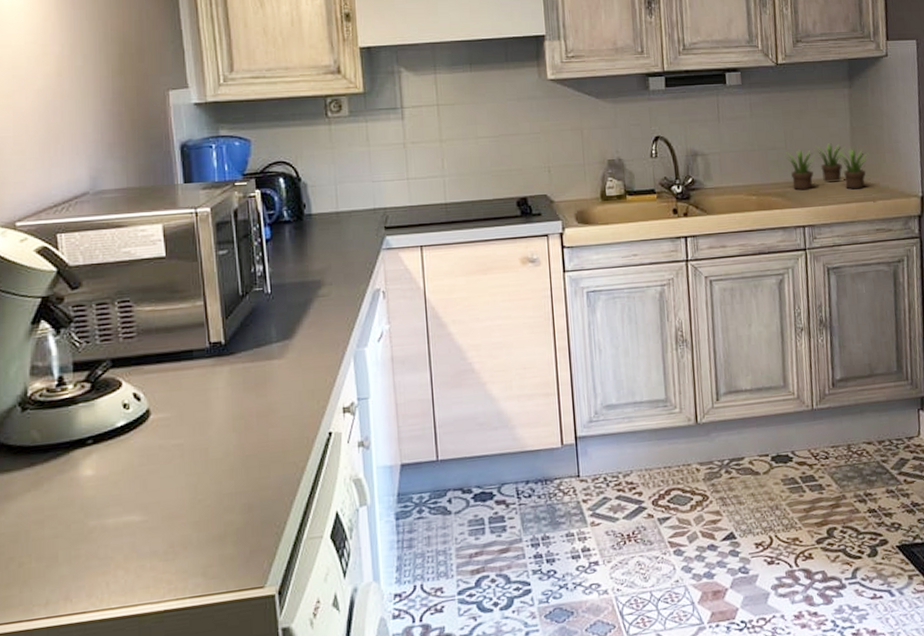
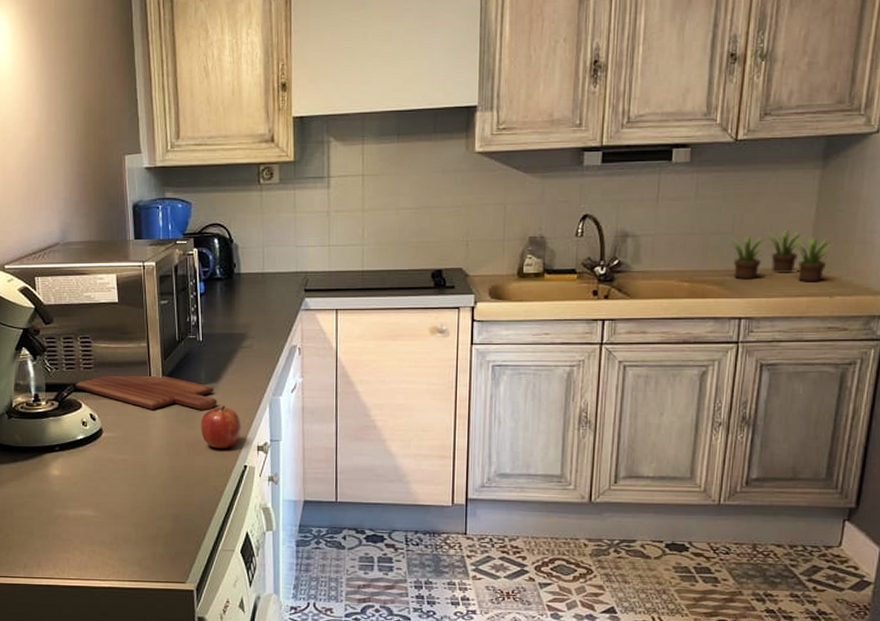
cutting board: none [112,336,293,379] -> present [75,374,217,410]
fruit: none [273,364,323,417] -> present [200,405,242,449]

